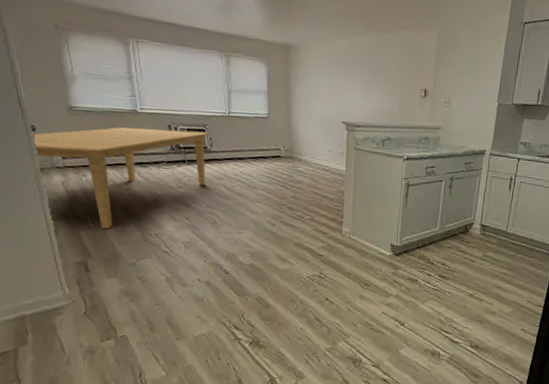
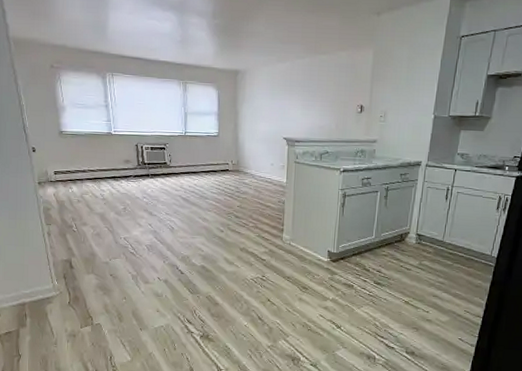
dining table: present [32,127,210,229] -> none [33,147,169,233]

